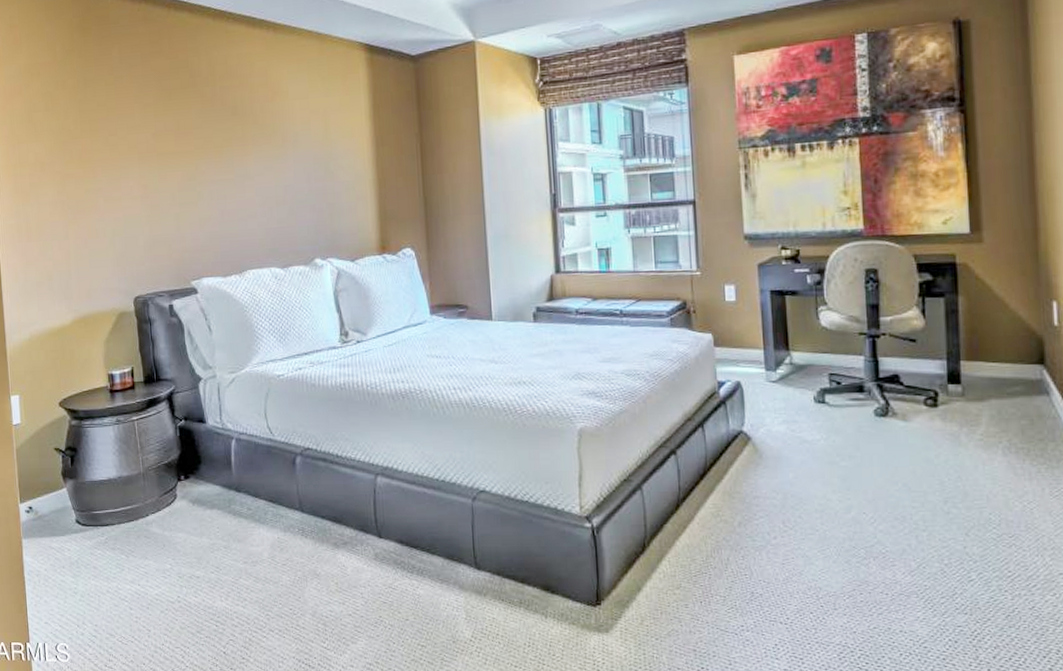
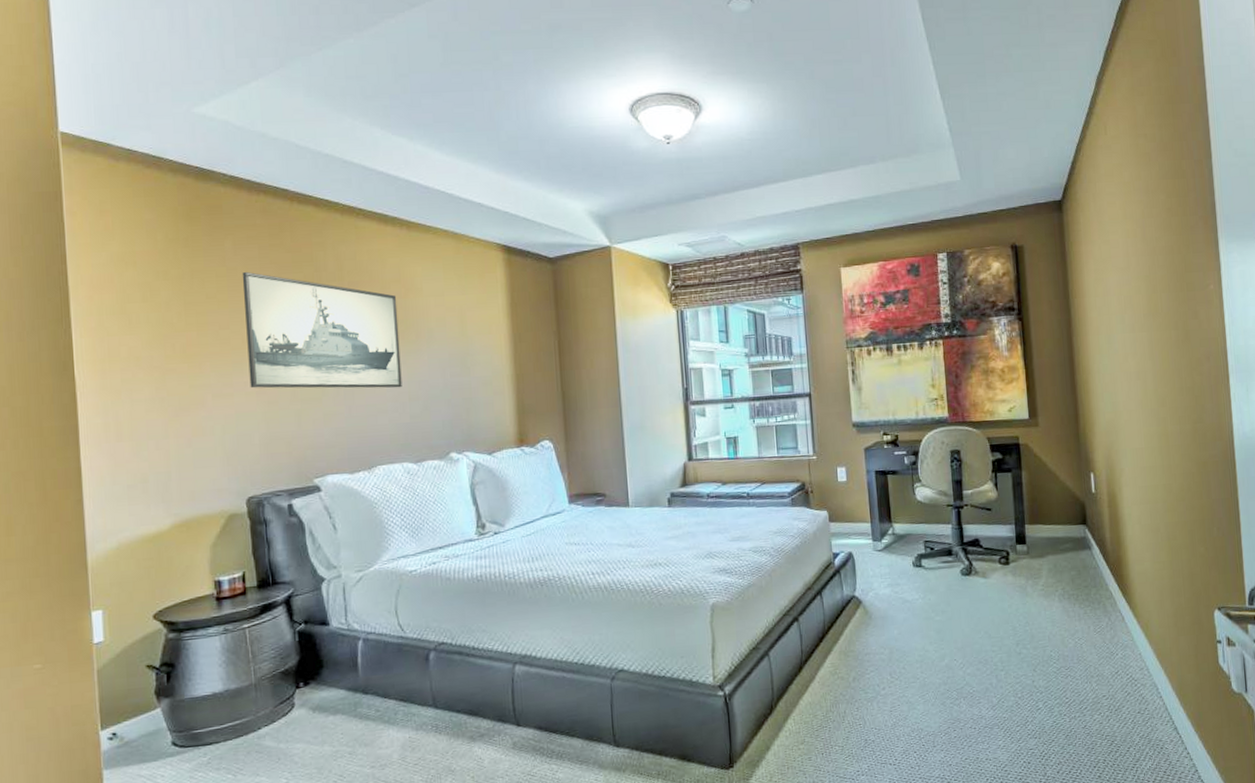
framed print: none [127,79,270,193] -> present [242,271,402,389]

